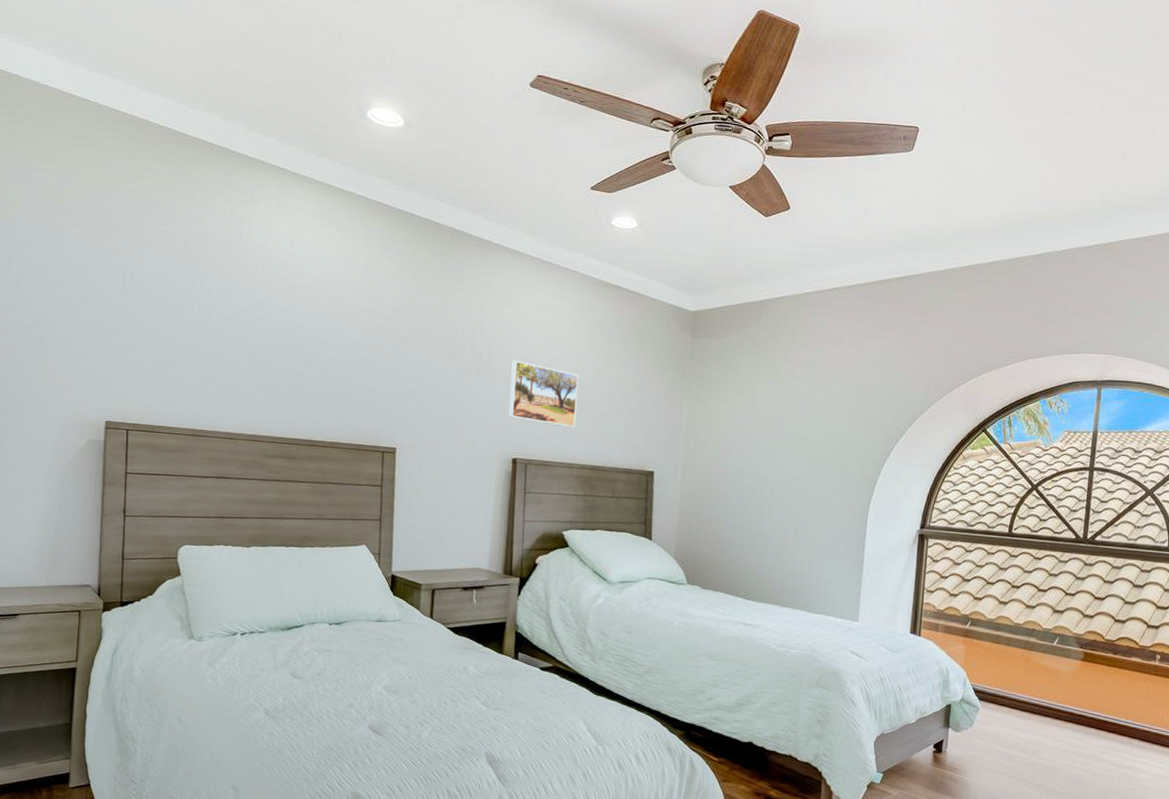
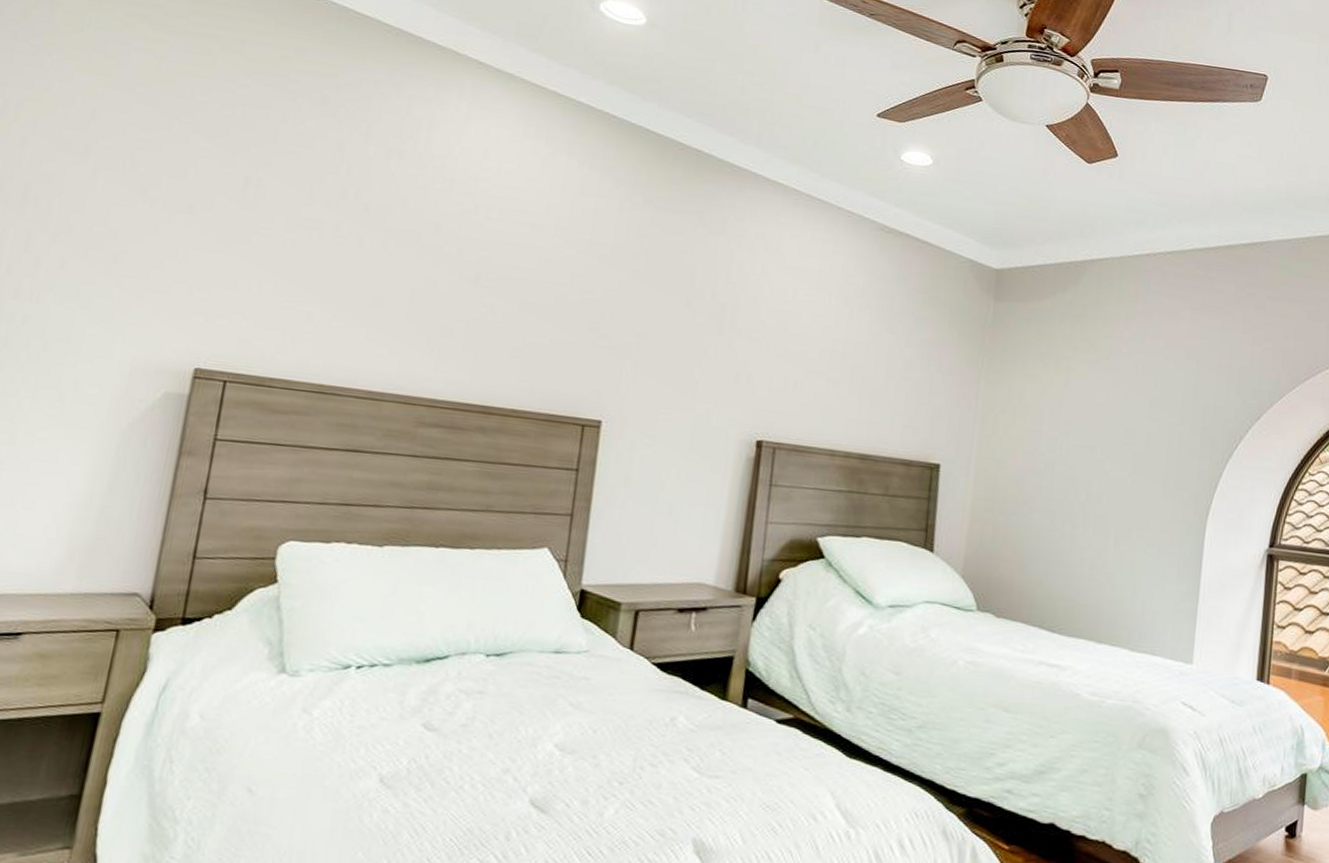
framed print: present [508,360,579,428] -> none [755,316,850,405]

